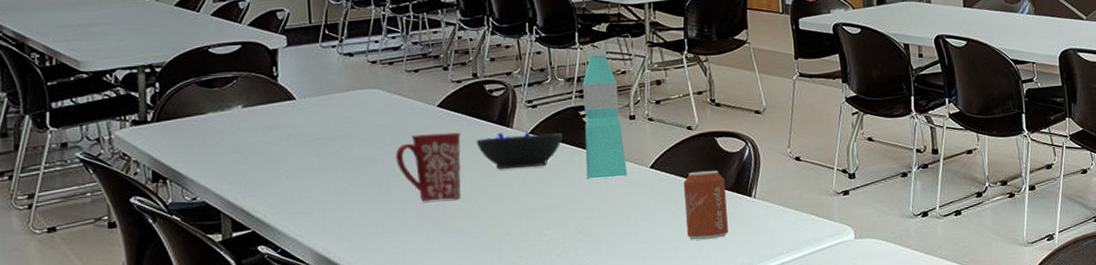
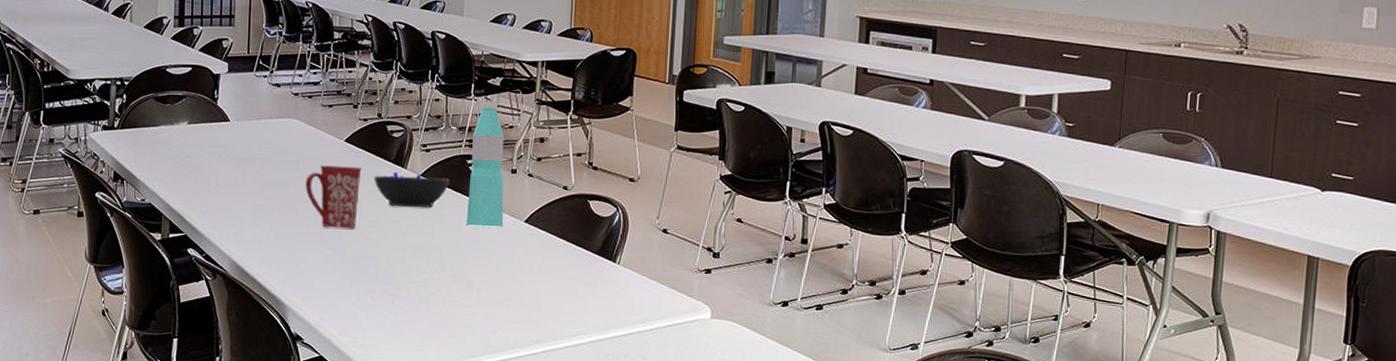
can: present [683,170,728,240] -> none [551,231,592,299]

